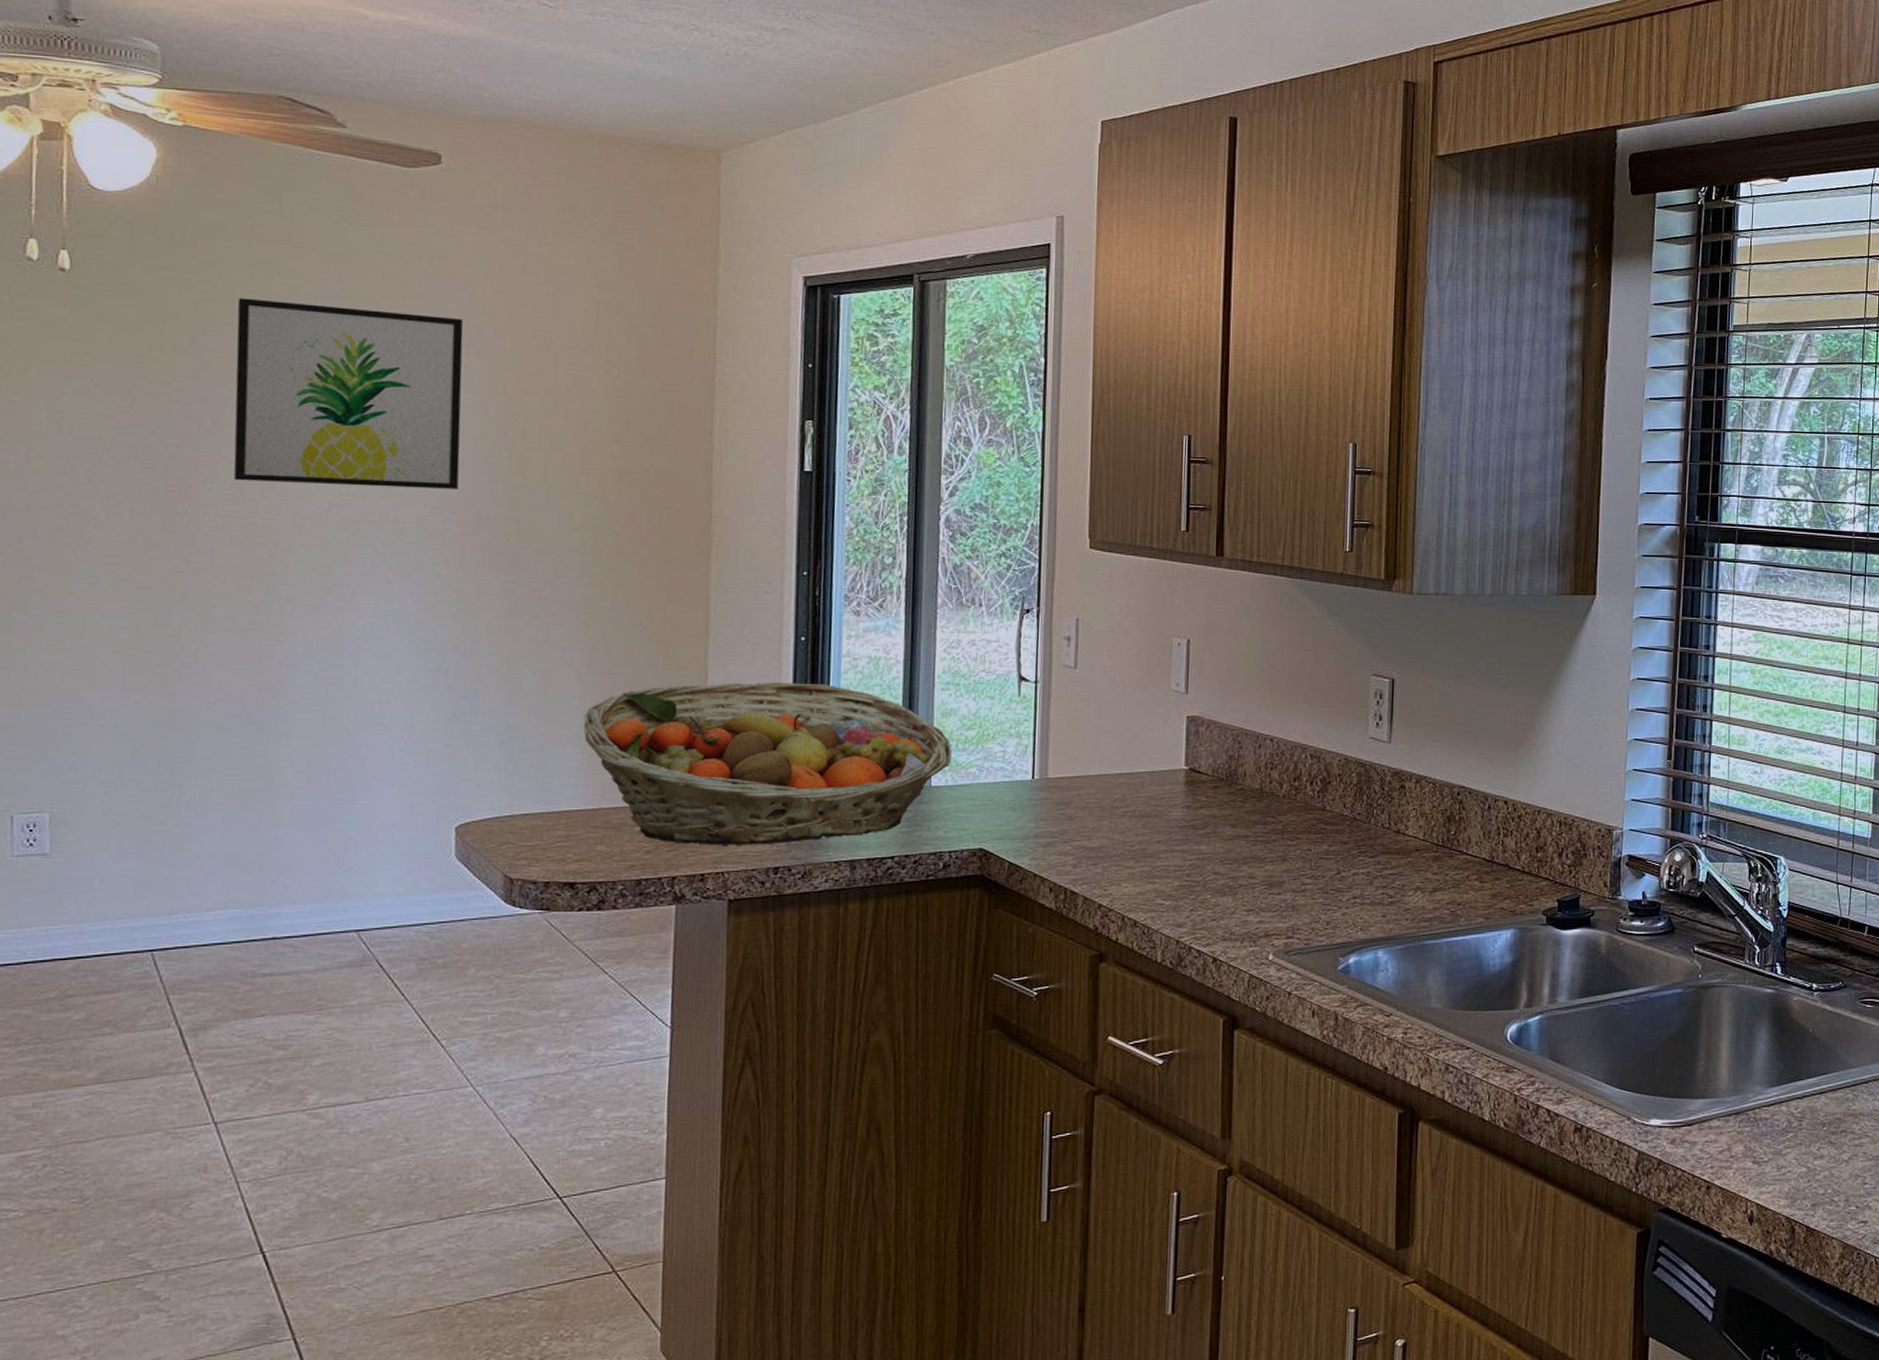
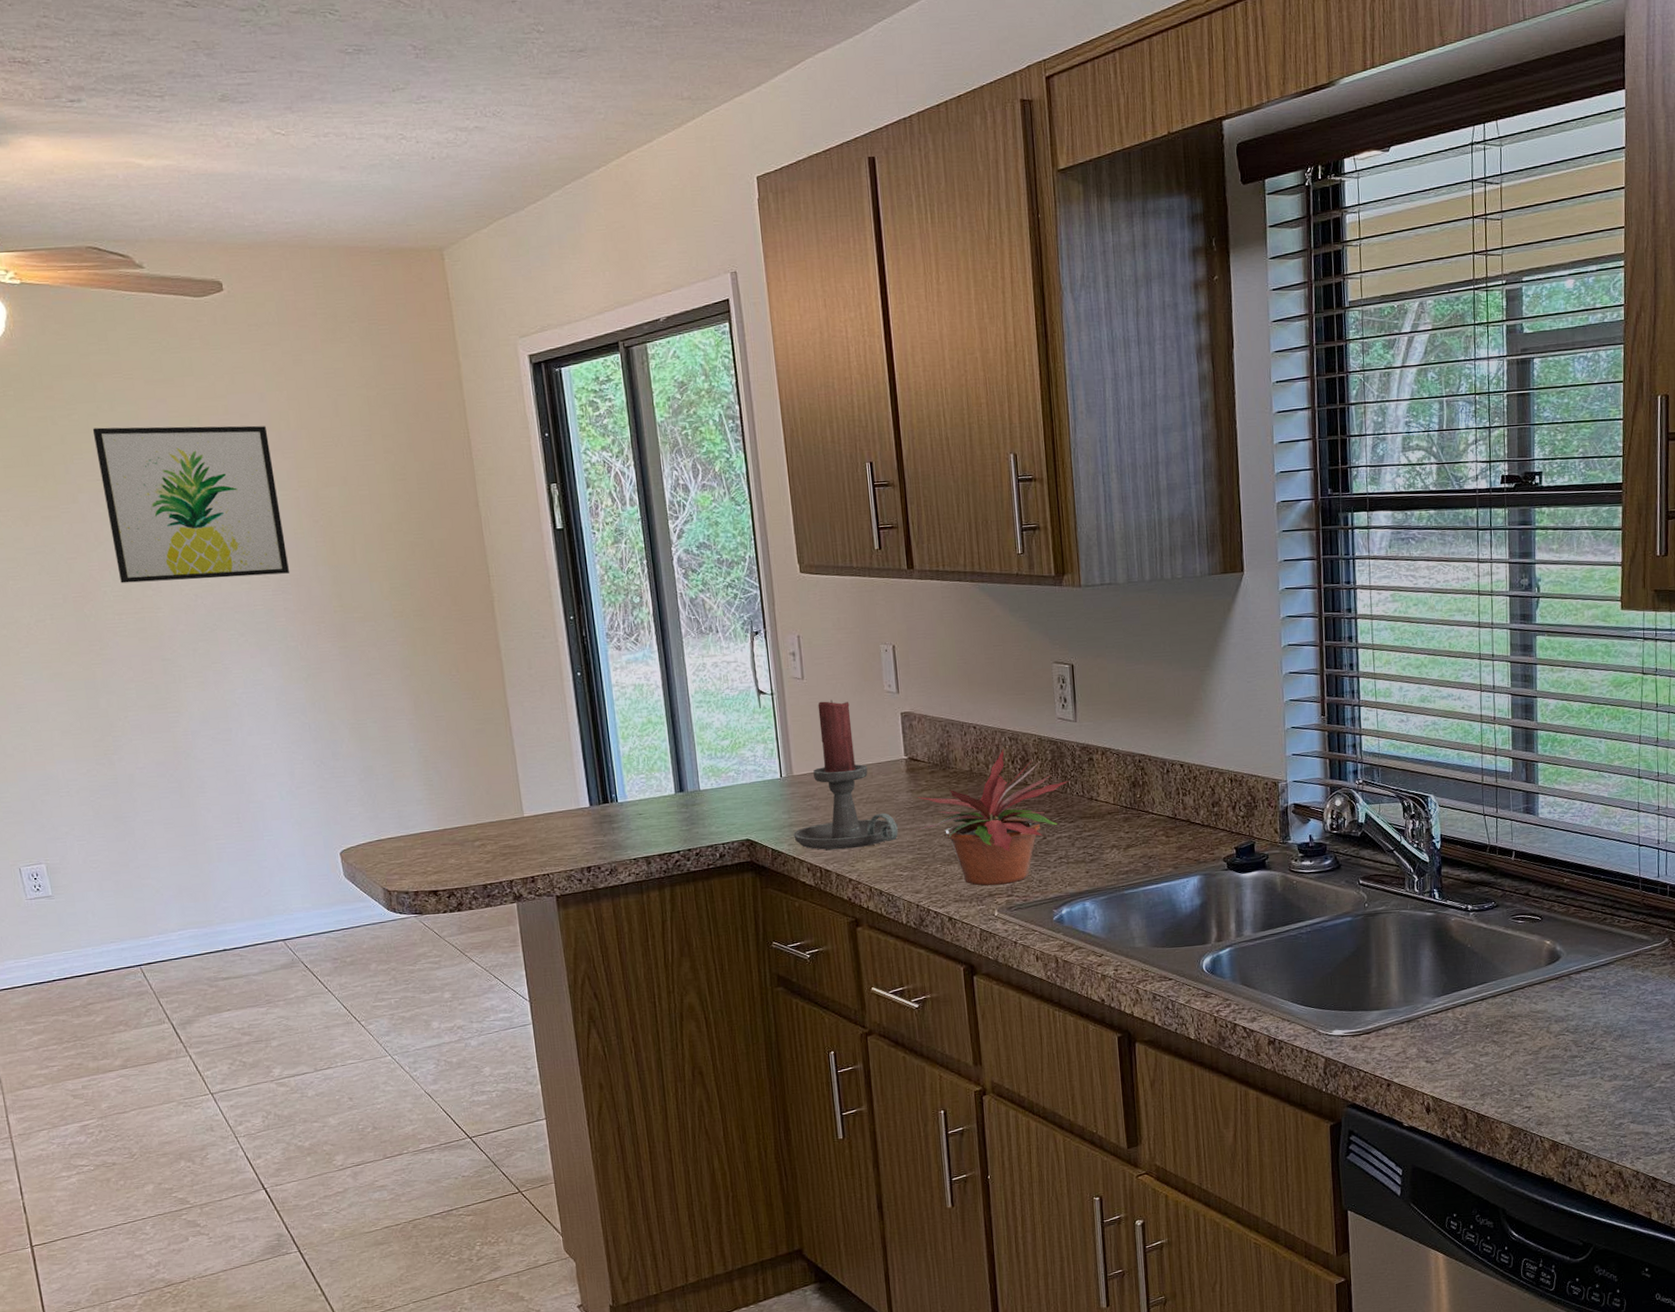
fruit basket: present [583,681,952,845] -> none [420,710,713,853]
candle holder: none [1038,694,1167,869] -> present [793,699,899,850]
potted plant: none [1181,767,1375,923] -> present [911,749,1070,886]

